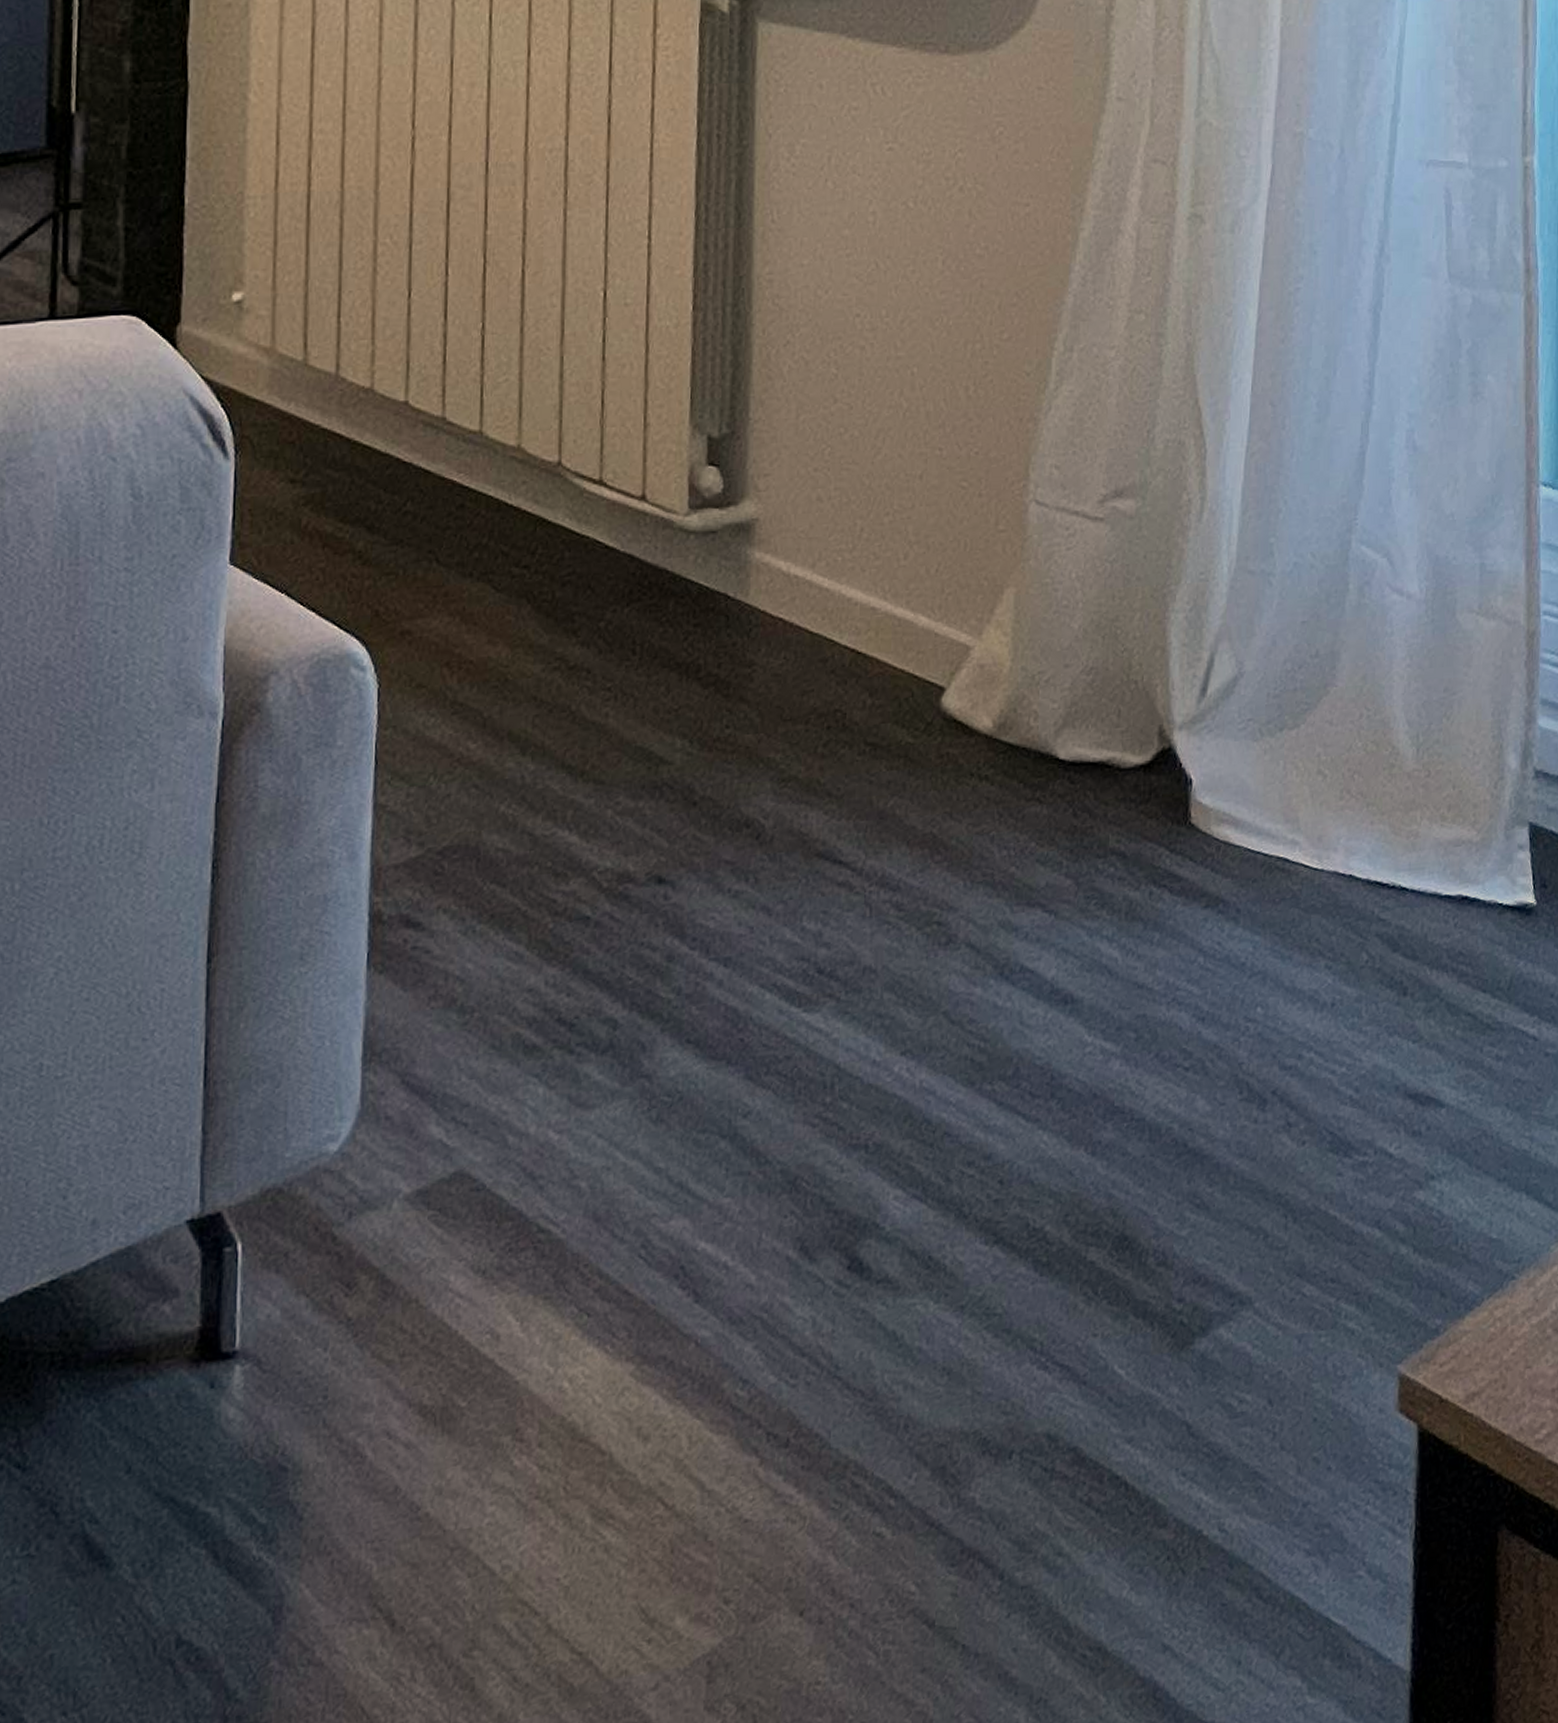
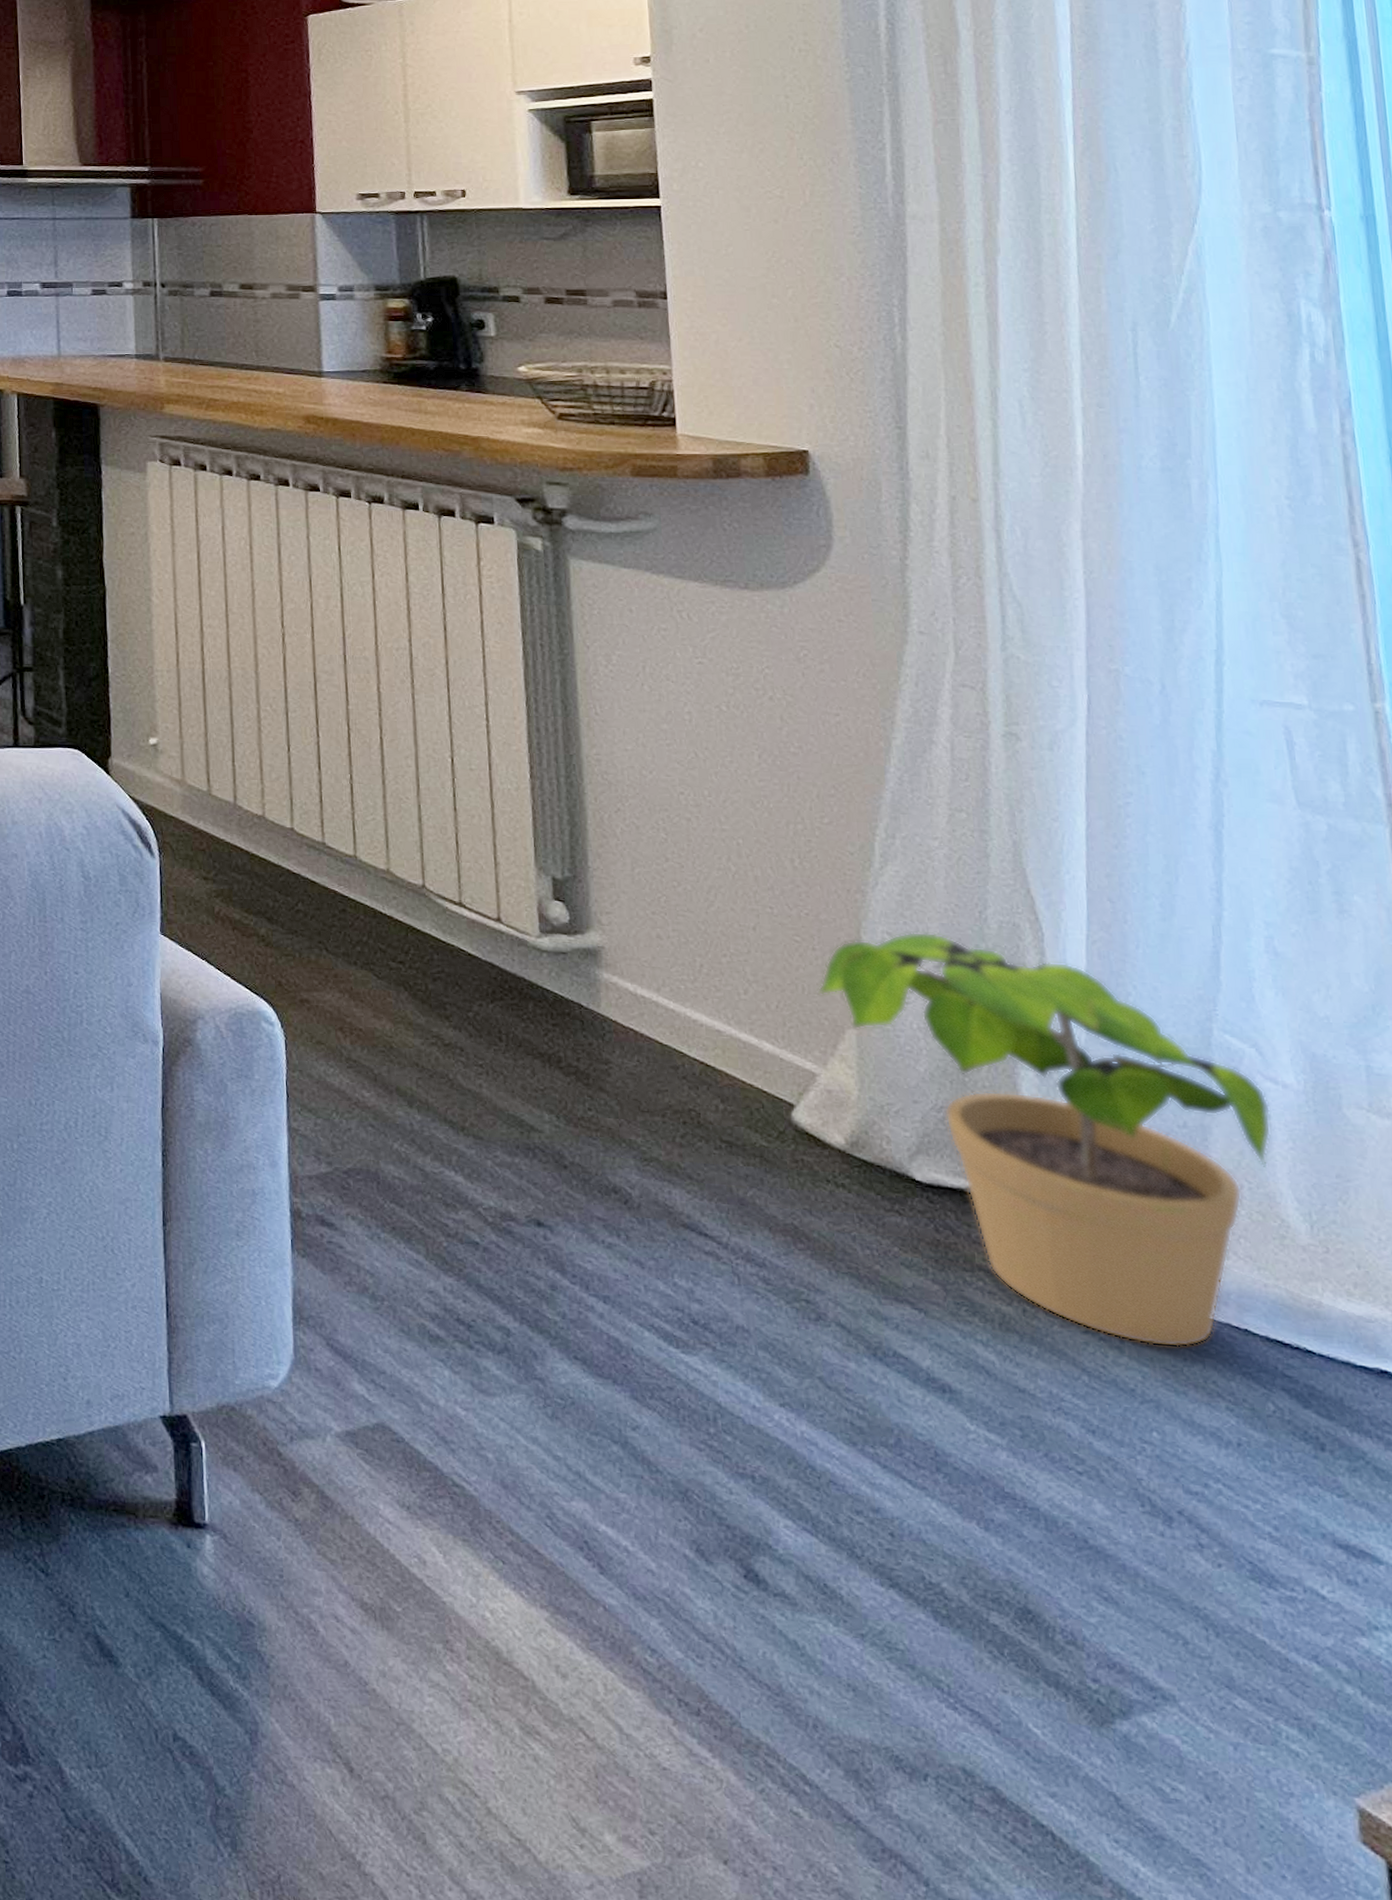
potted plant: none [979,461,1393,910] -> present [817,931,1272,1348]

